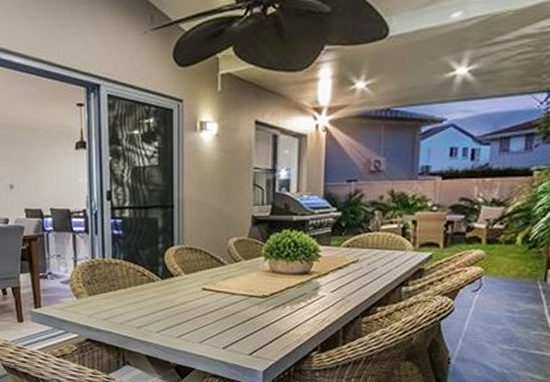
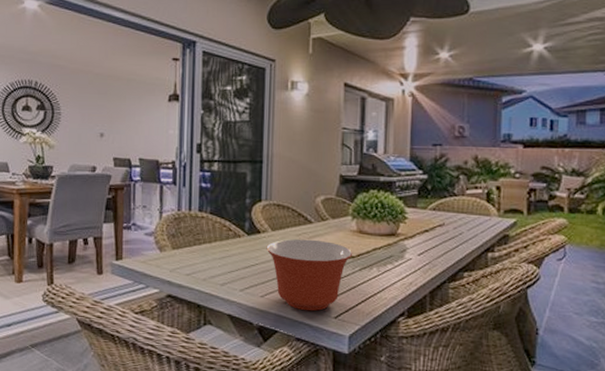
mixing bowl: none [180,281,266,349] -> present [266,239,353,311]

